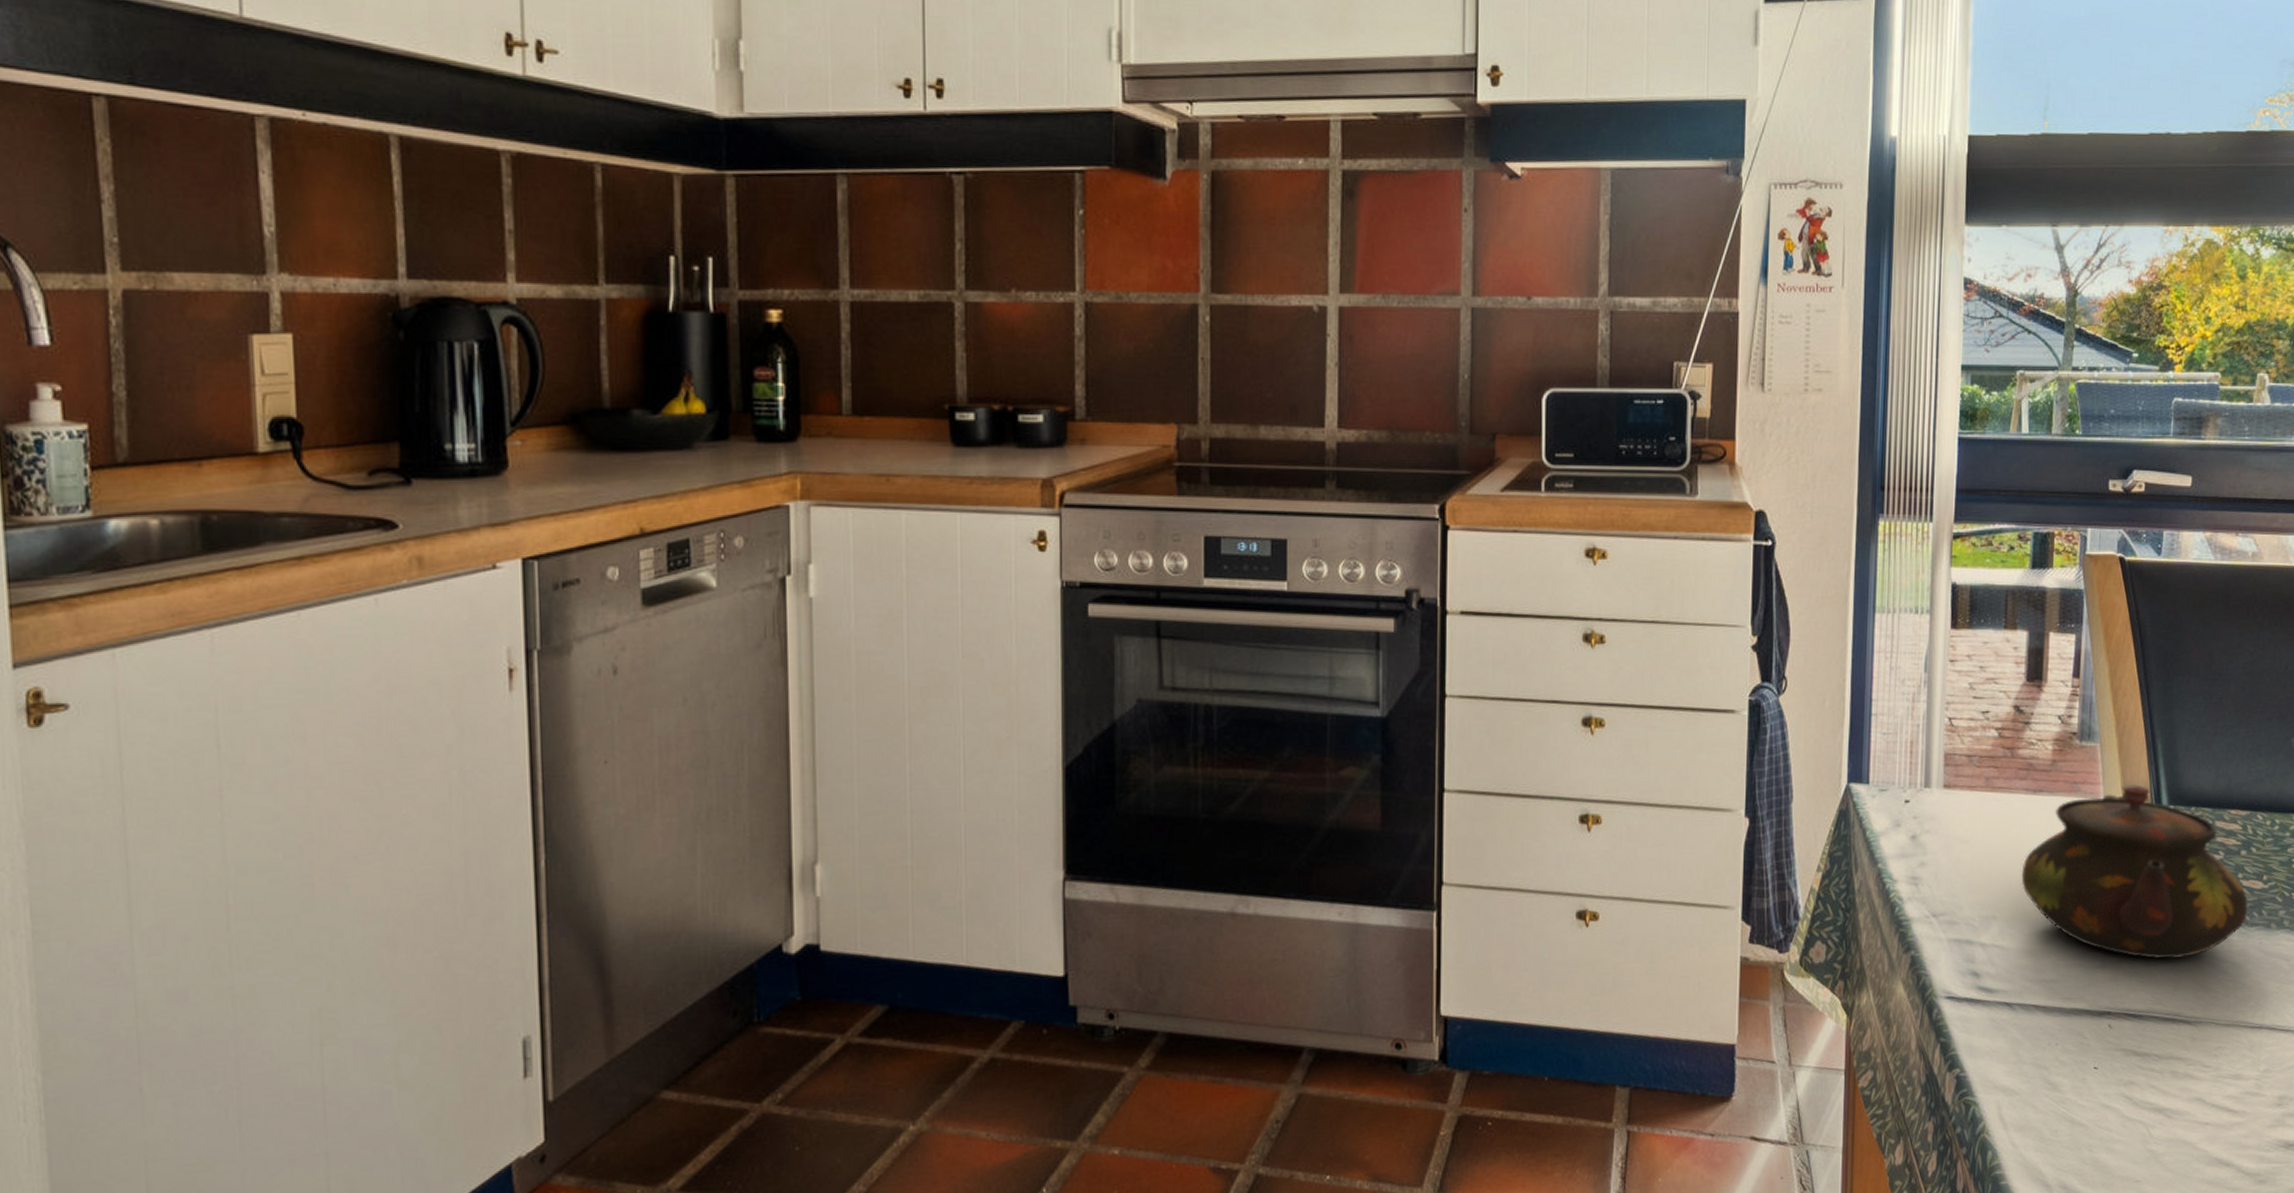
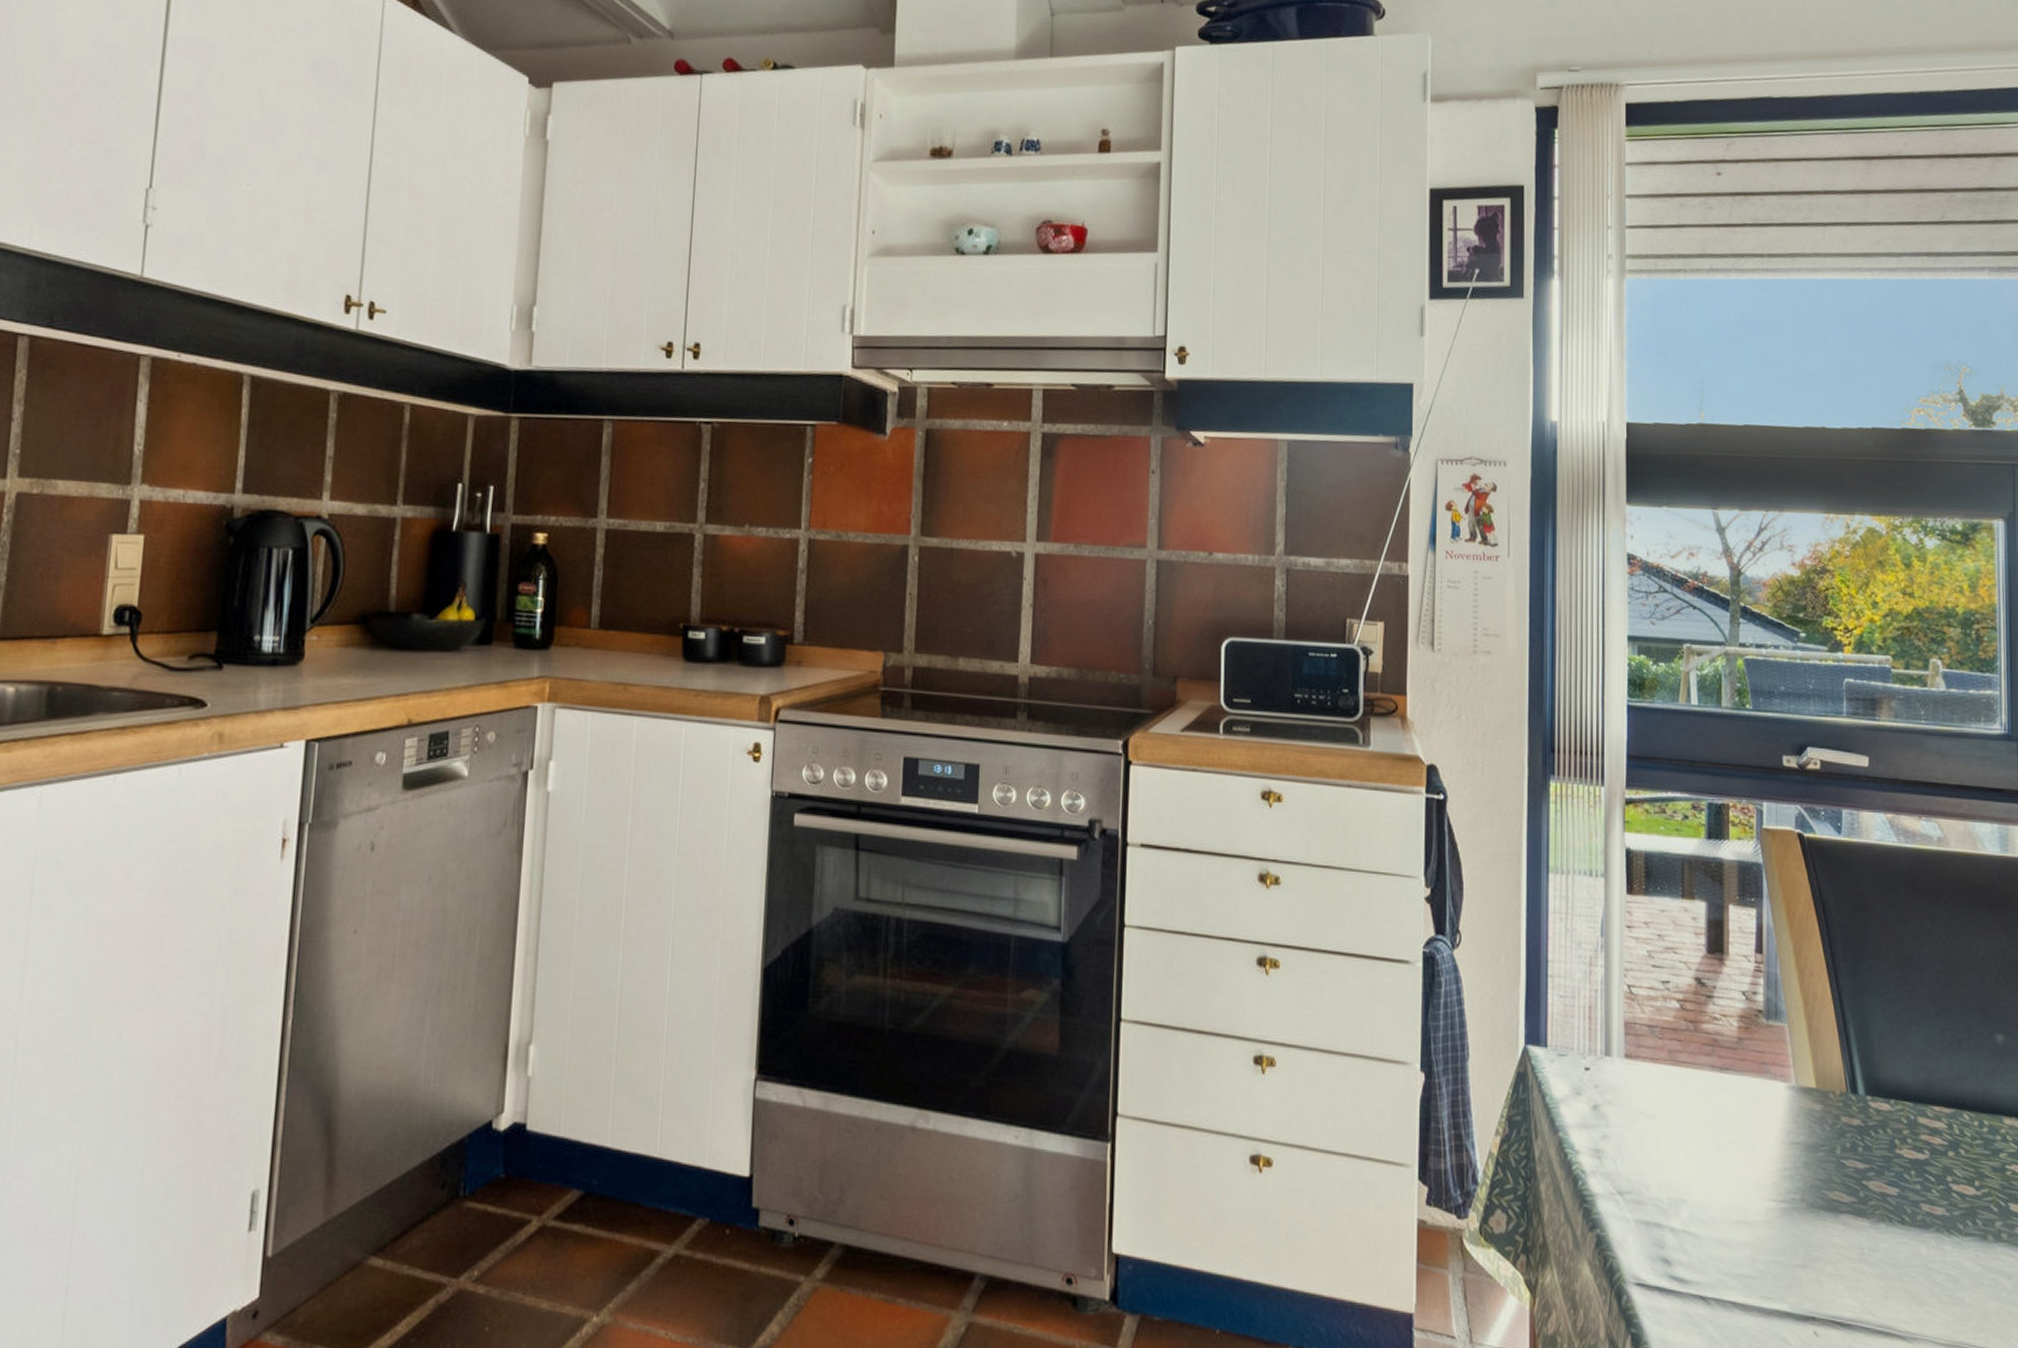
teapot: present [2021,784,2248,960] -> none [1711,1070,1961,1265]

